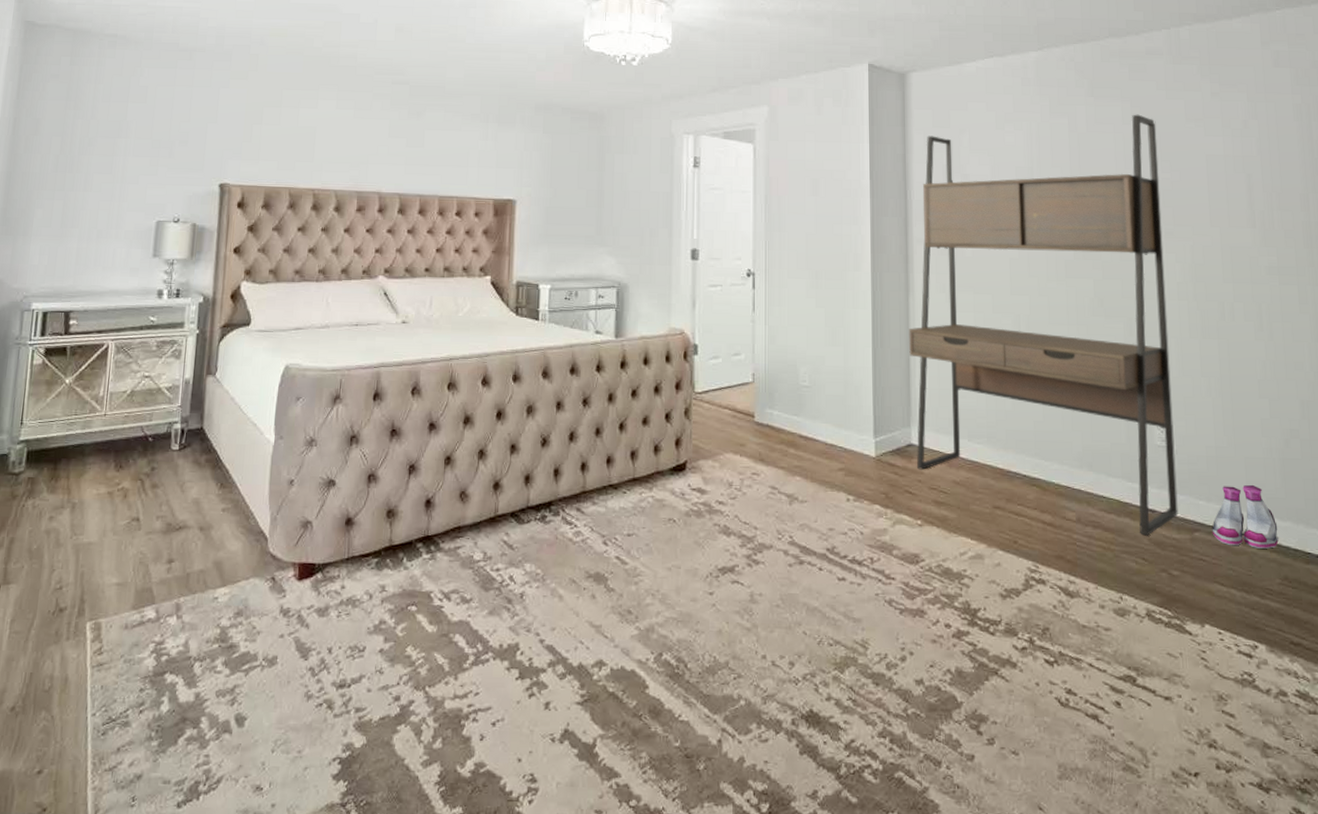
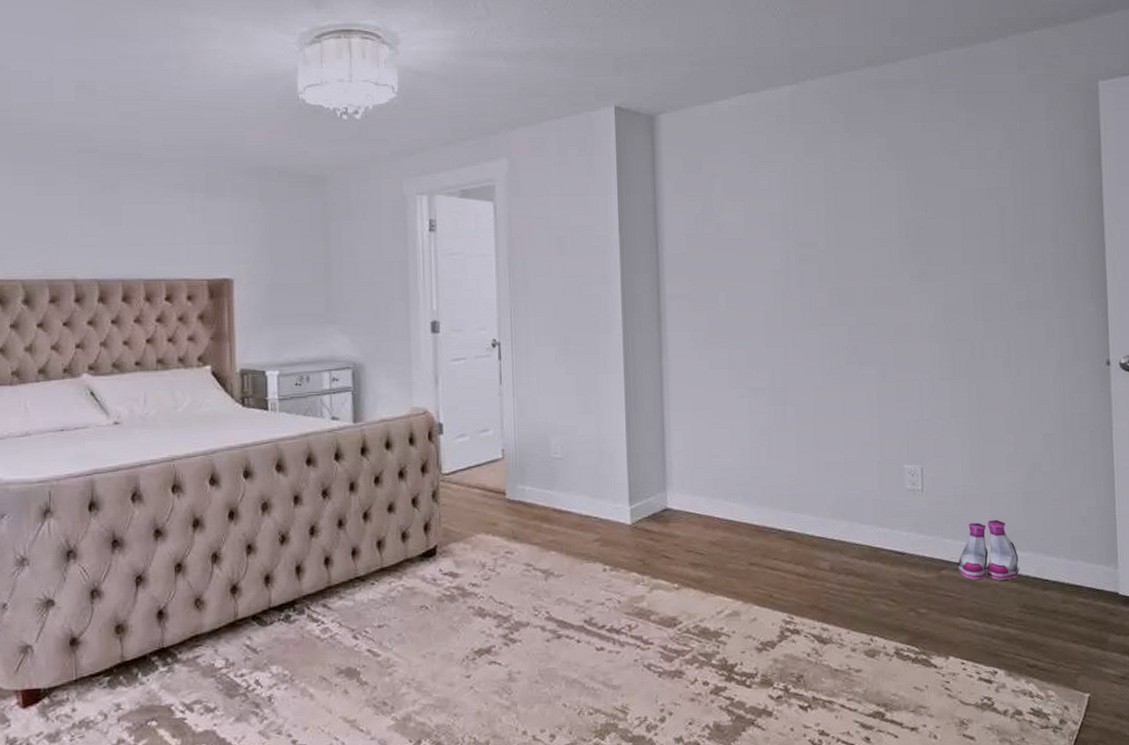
desk: present [909,114,1178,536] -> none [663,149,927,578]

